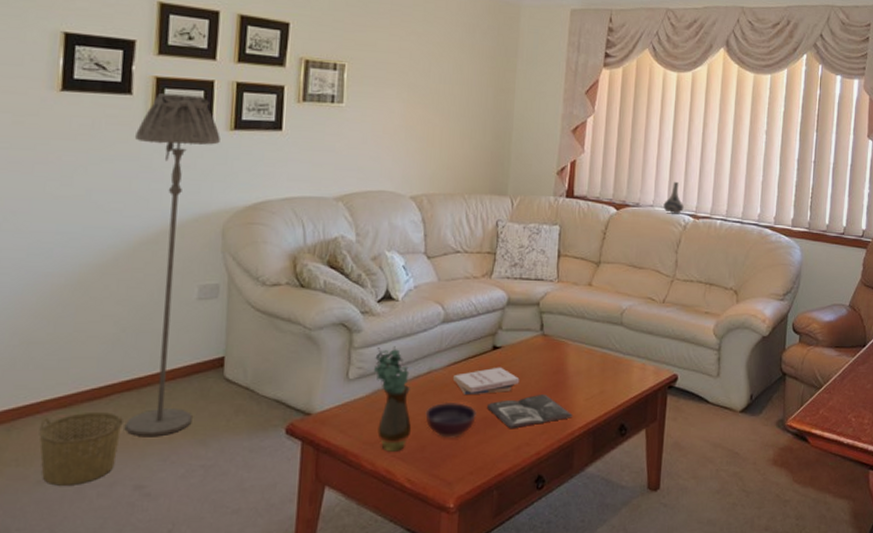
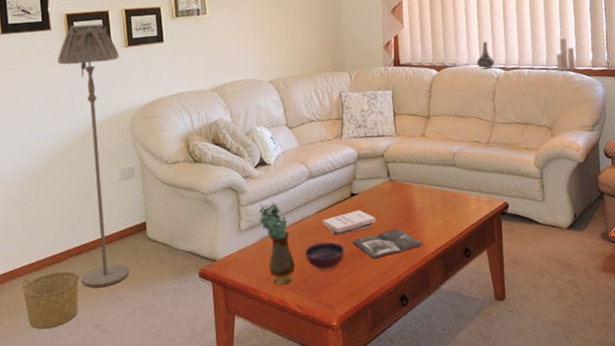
candle: none [751,187,775,229] -> present [555,36,576,71]

